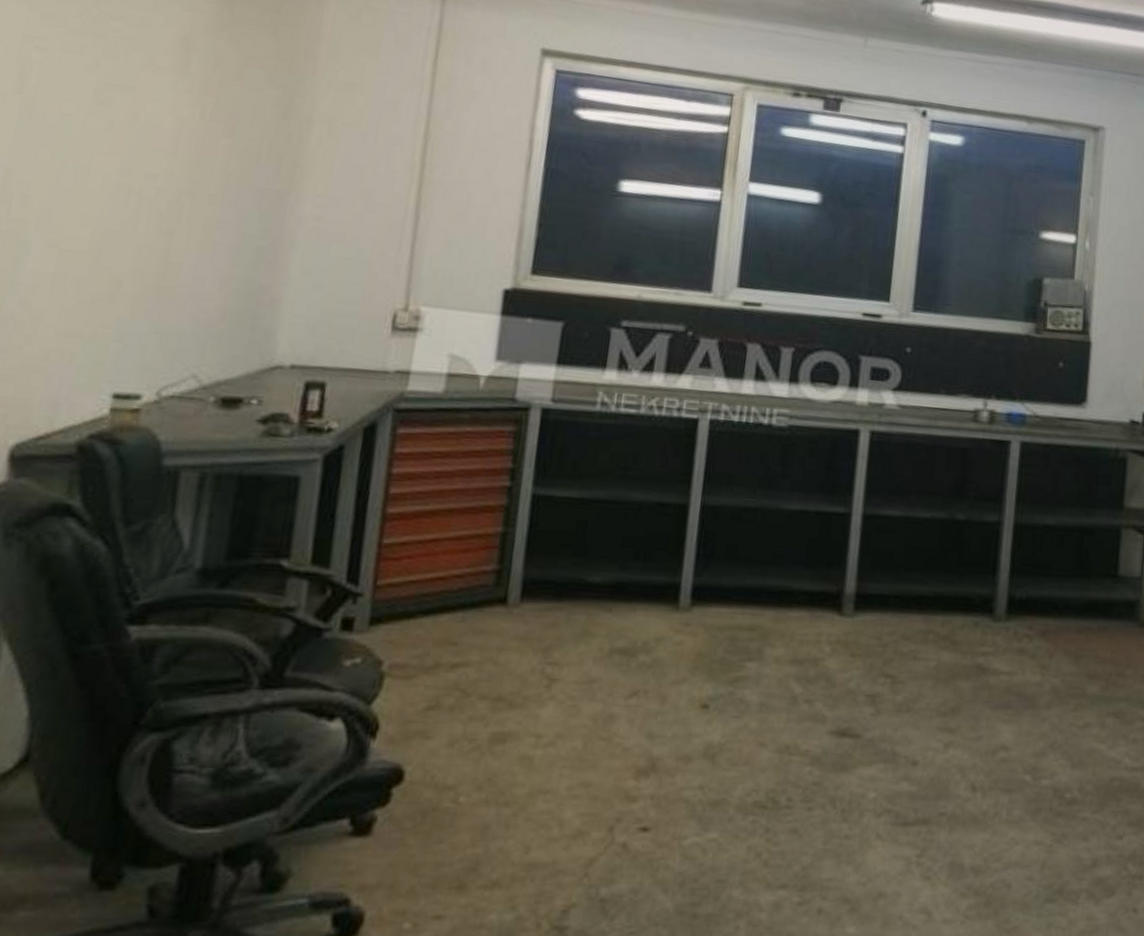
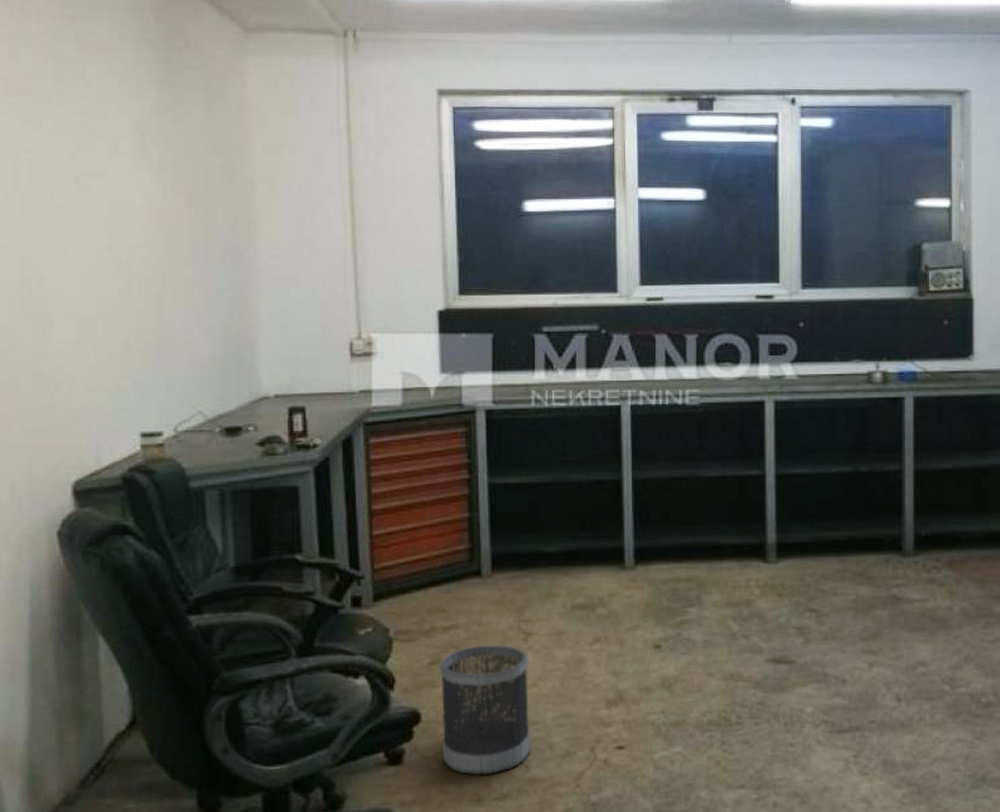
wastebasket: none [421,689,549,856] -> present [439,645,531,775]

